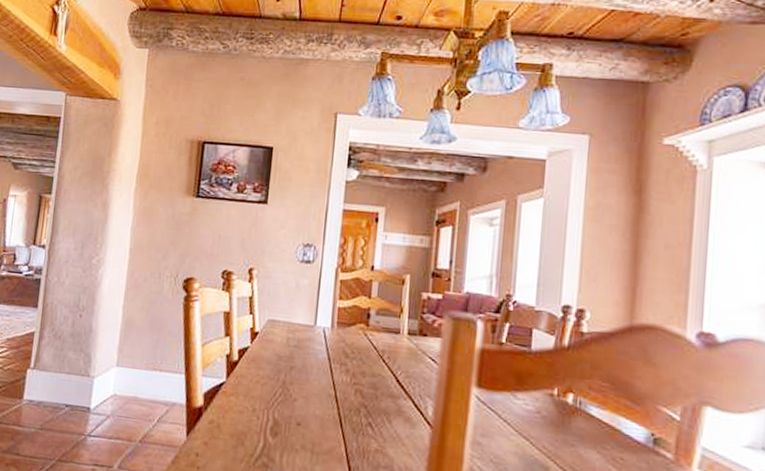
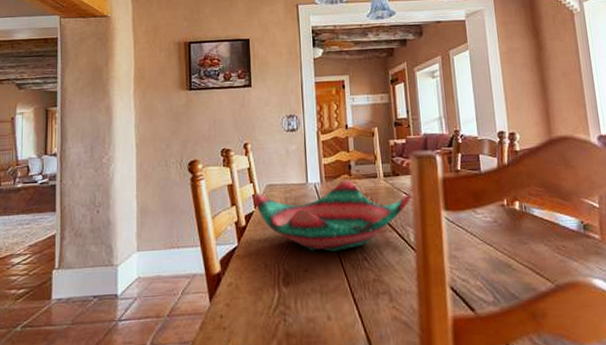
decorative bowl: none [251,325,439,411] -> present [253,179,412,252]

